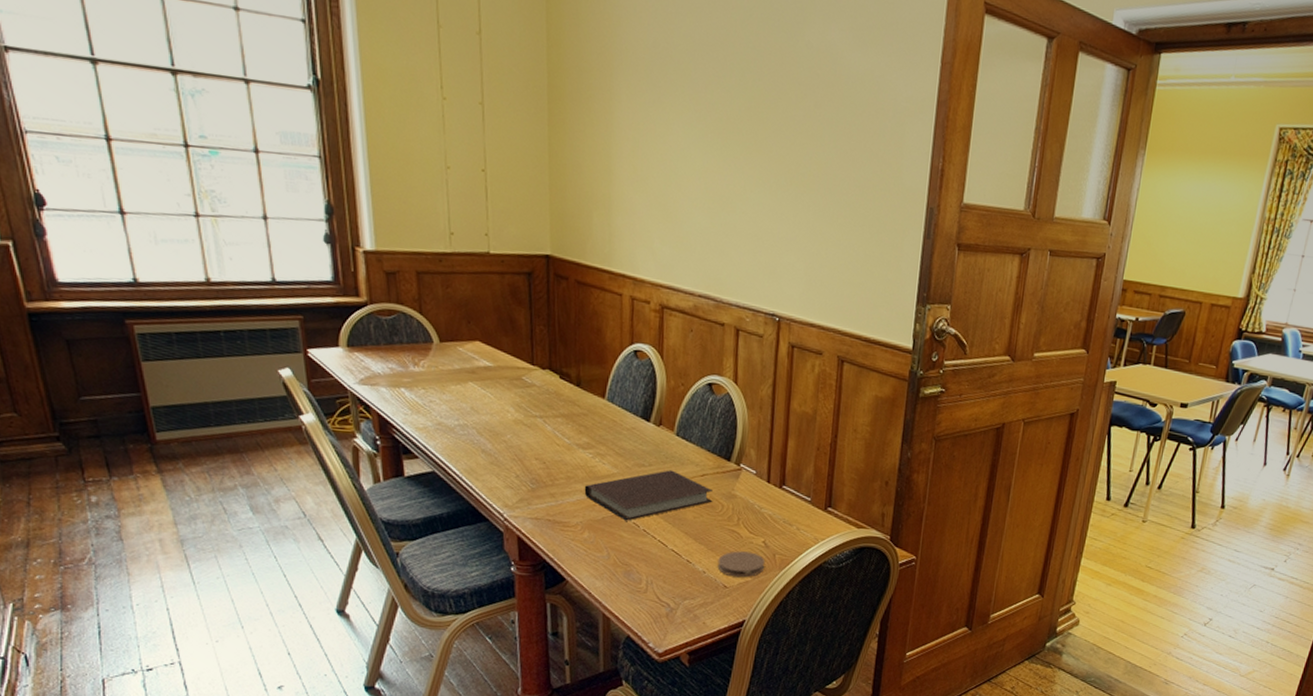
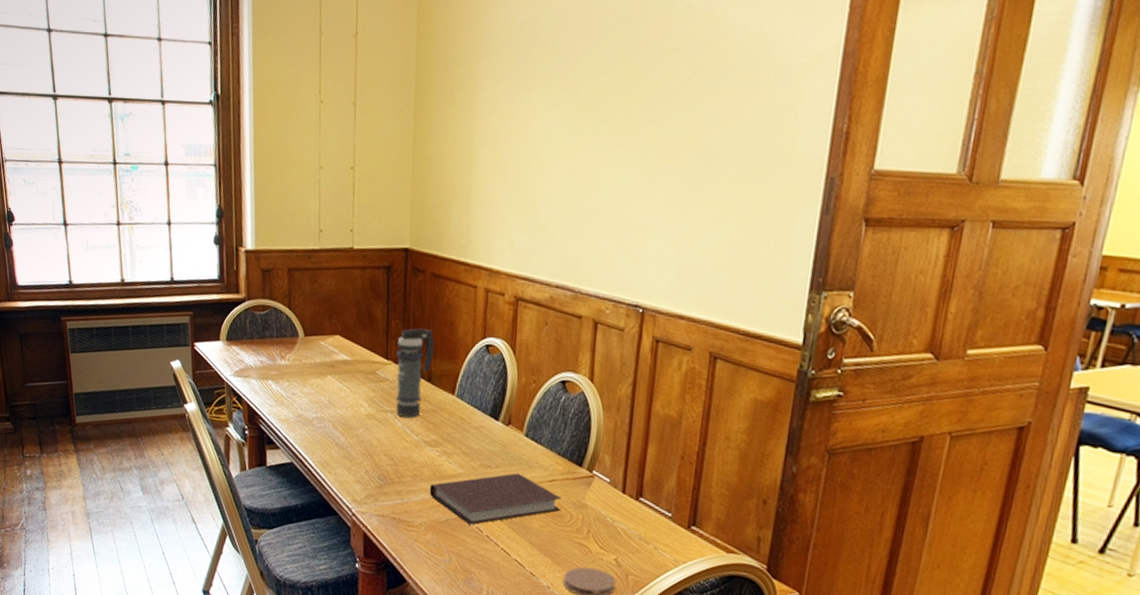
smoke grenade: none [543,334,582,422] -> present [396,328,435,418]

